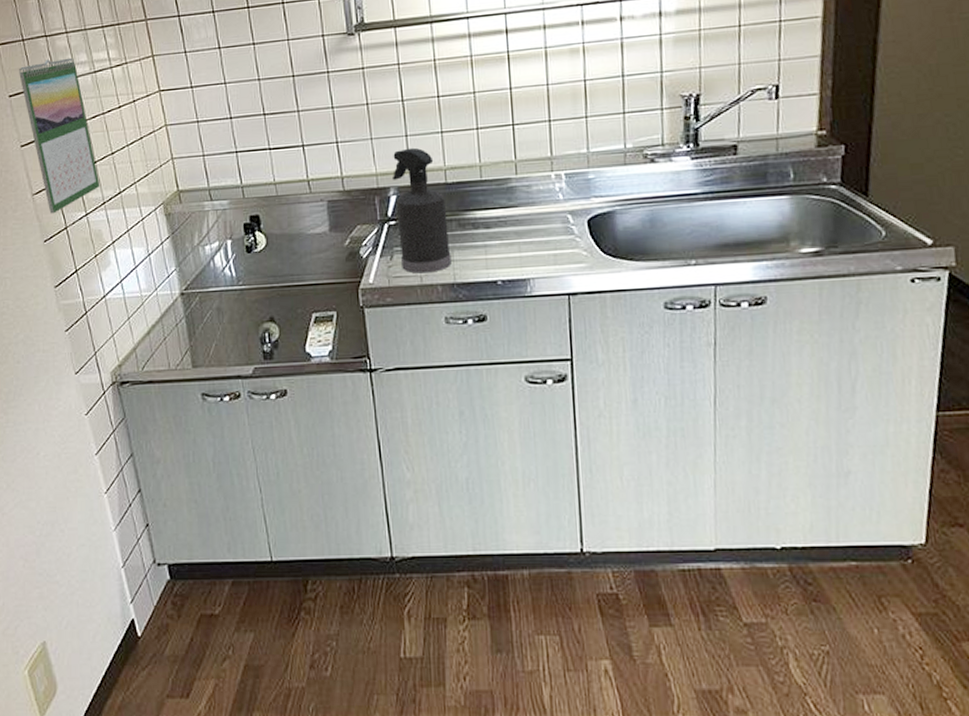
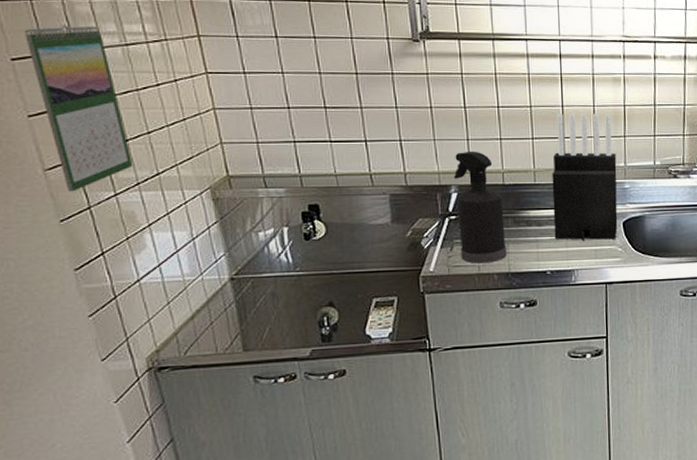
knife block: none [500,92,582,245] -> present [552,114,618,241]

